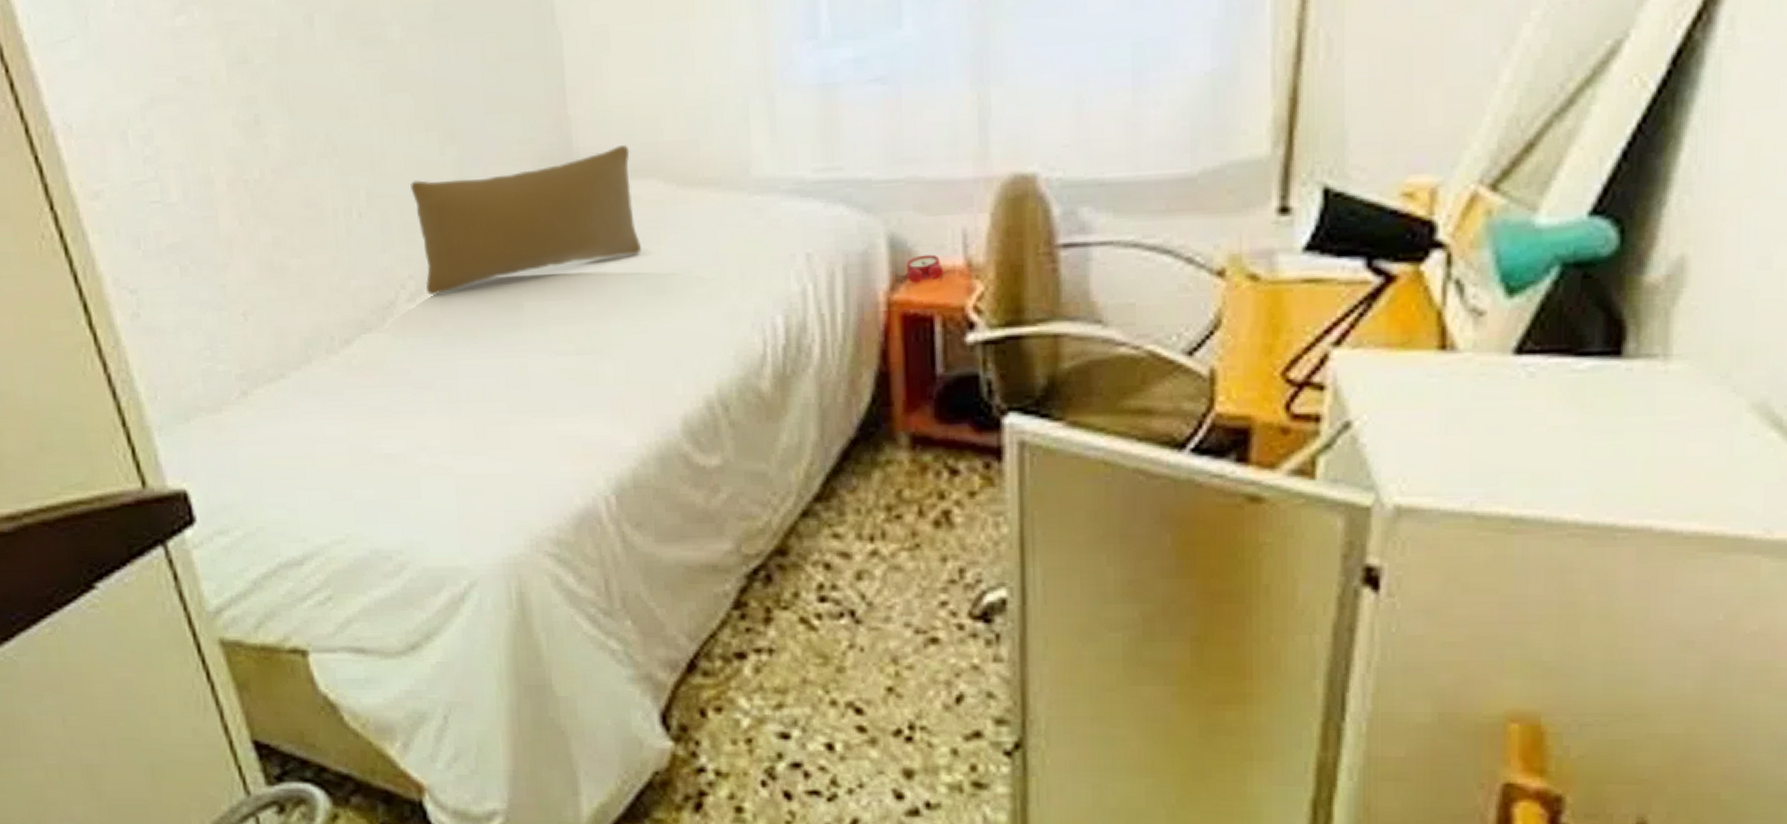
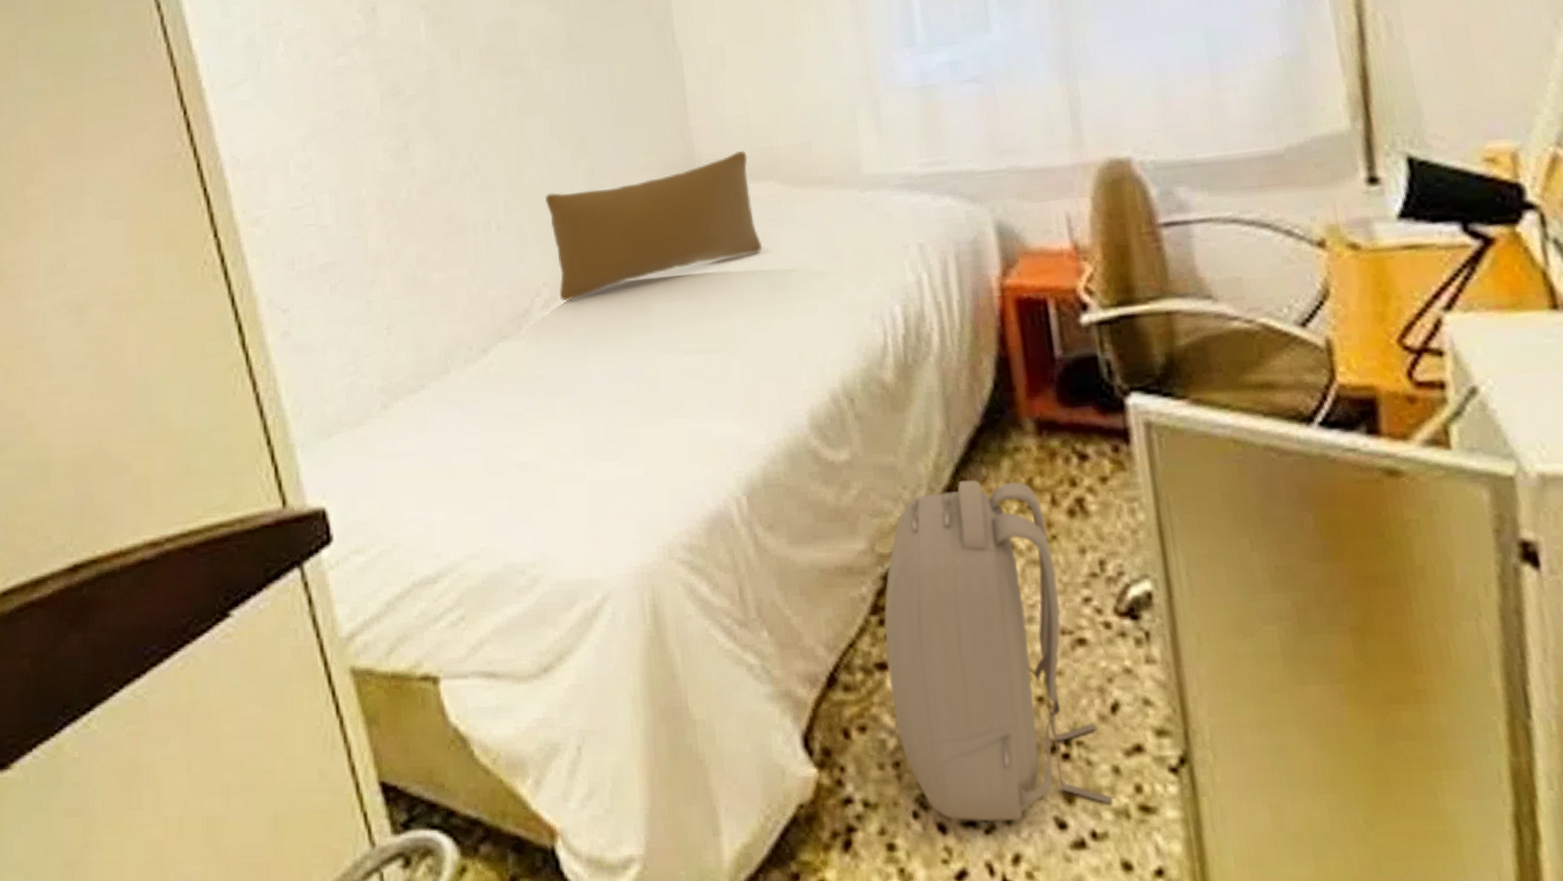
backpack: none [745,489,948,792] -> present [884,480,1113,822]
alarm clock: present [905,254,944,283] -> none [1015,239,1052,268]

